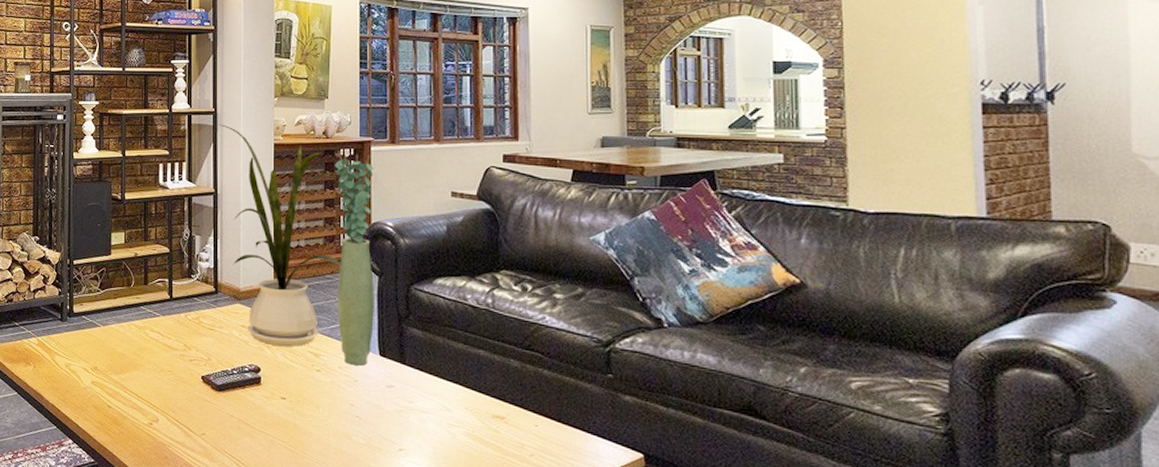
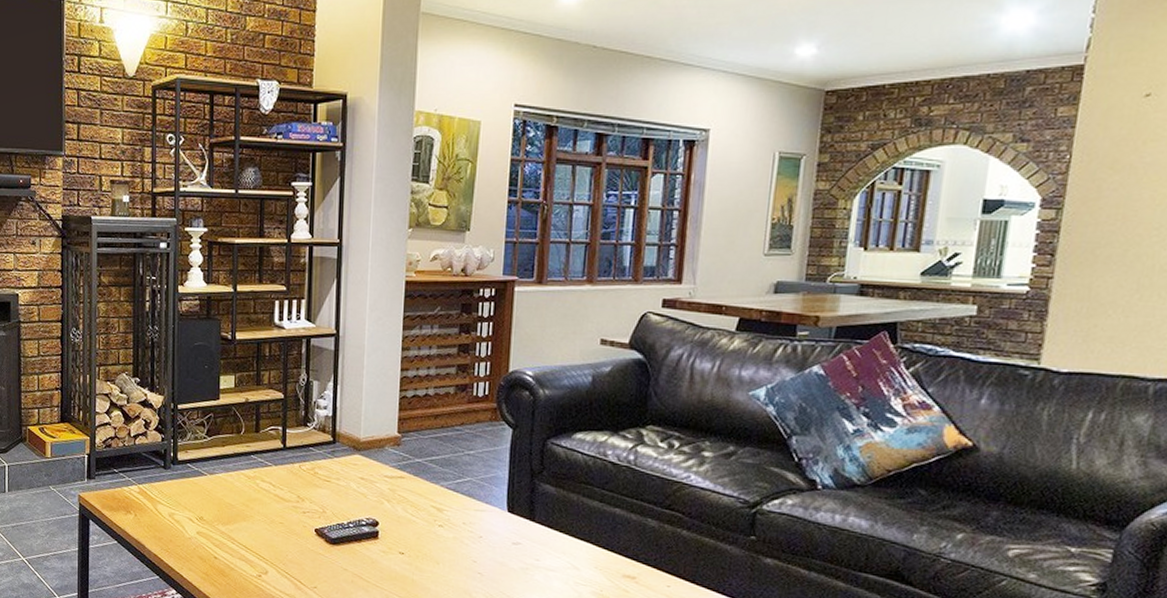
house plant: present [219,124,342,347] -> none [344,257,474,501]
vase: present [335,151,374,366] -> none [465,291,516,522]

